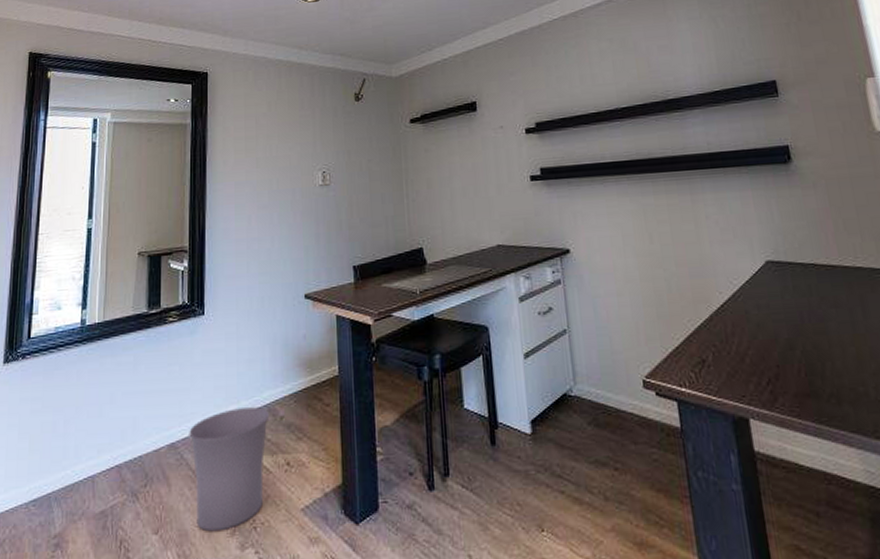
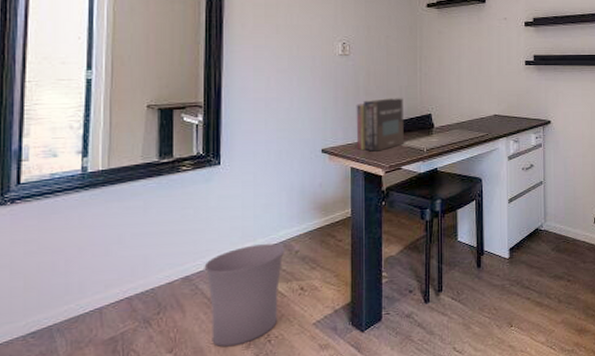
books: none [339,230,393,296] -> present [356,98,404,152]

